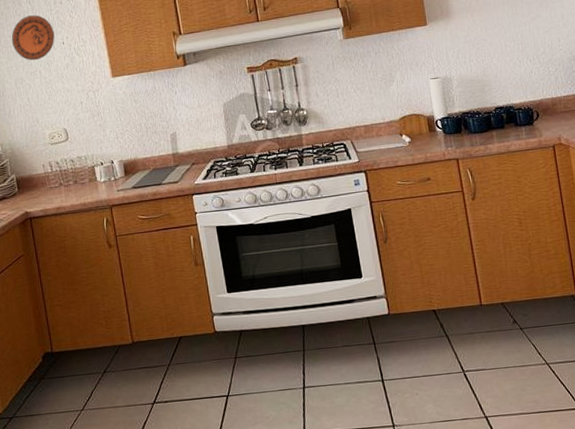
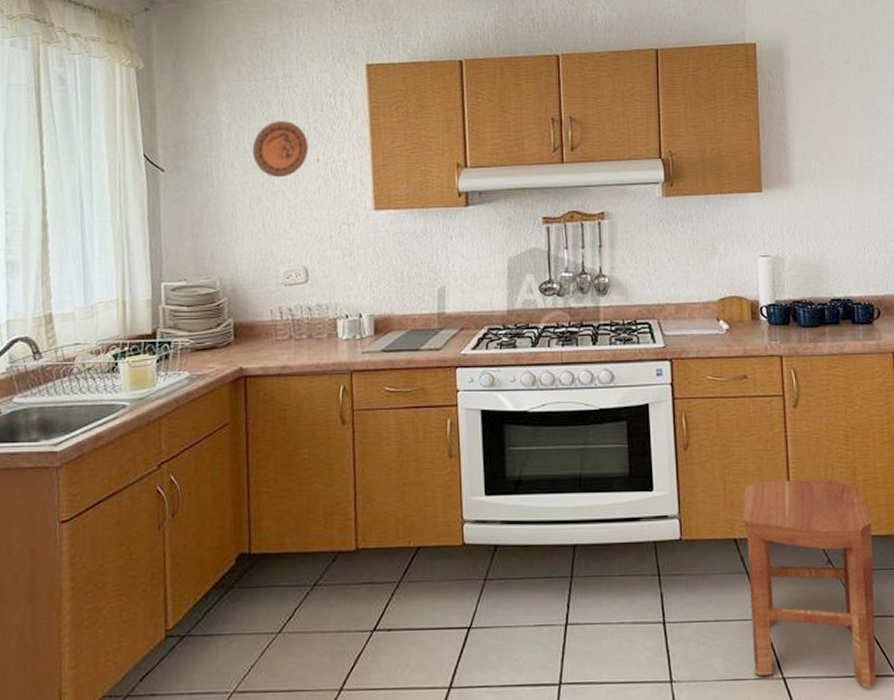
stool: none [436,254,564,420] -> present [742,479,876,688]

